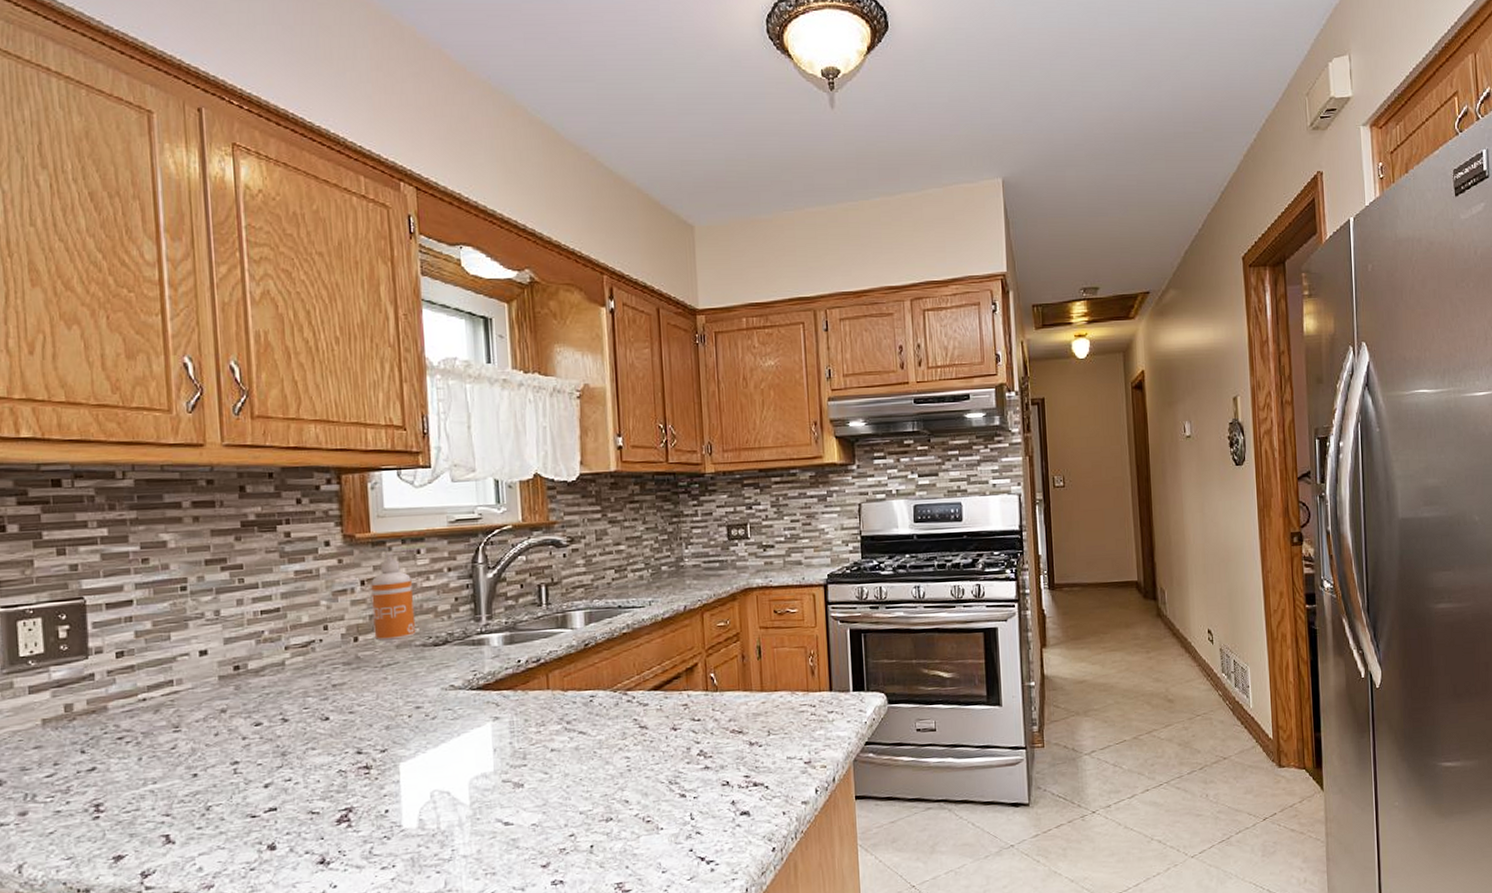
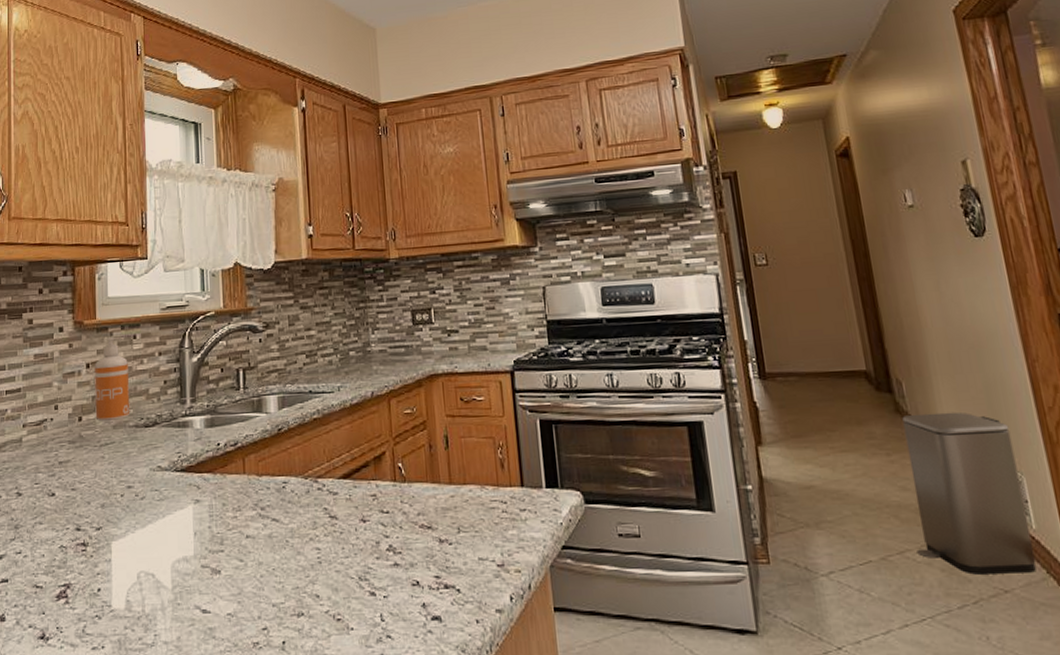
pedal bin: none [1161,615,1249,747] -> present [902,411,1036,575]

